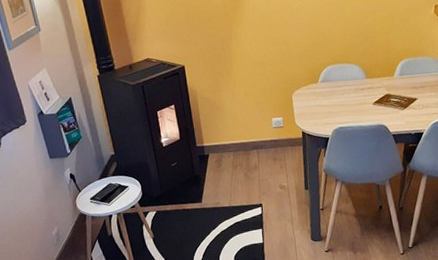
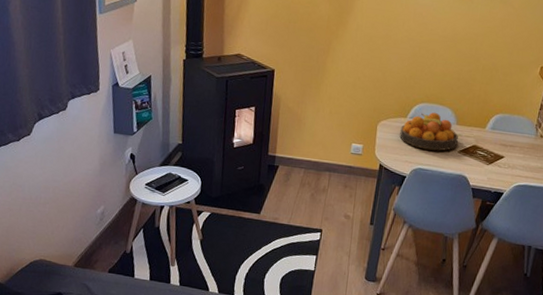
fruit bowl: none [314,71,371,109] -> present [399,112,458,151]

